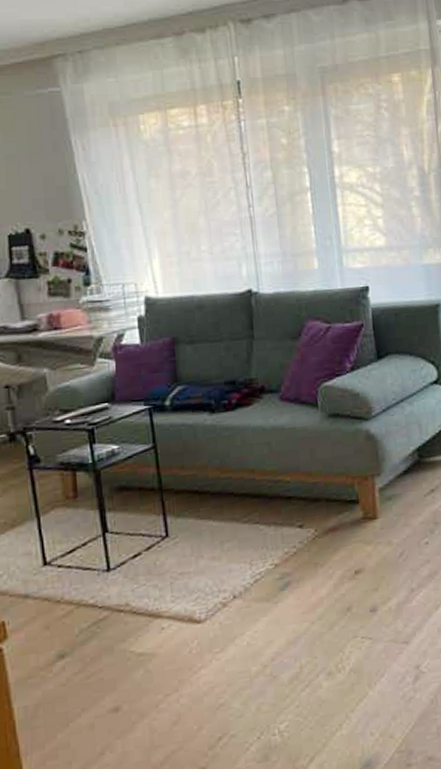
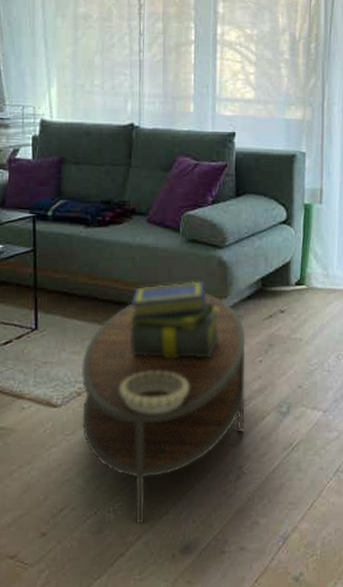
coffee table: none [223,472,418,744] -> present [80,292,246,524]
stack of books: none [269,459,379,554] -> present [127,280,221,359]
decorative bowl: none [270,567,350,619] -> present [119,371,190,414]

